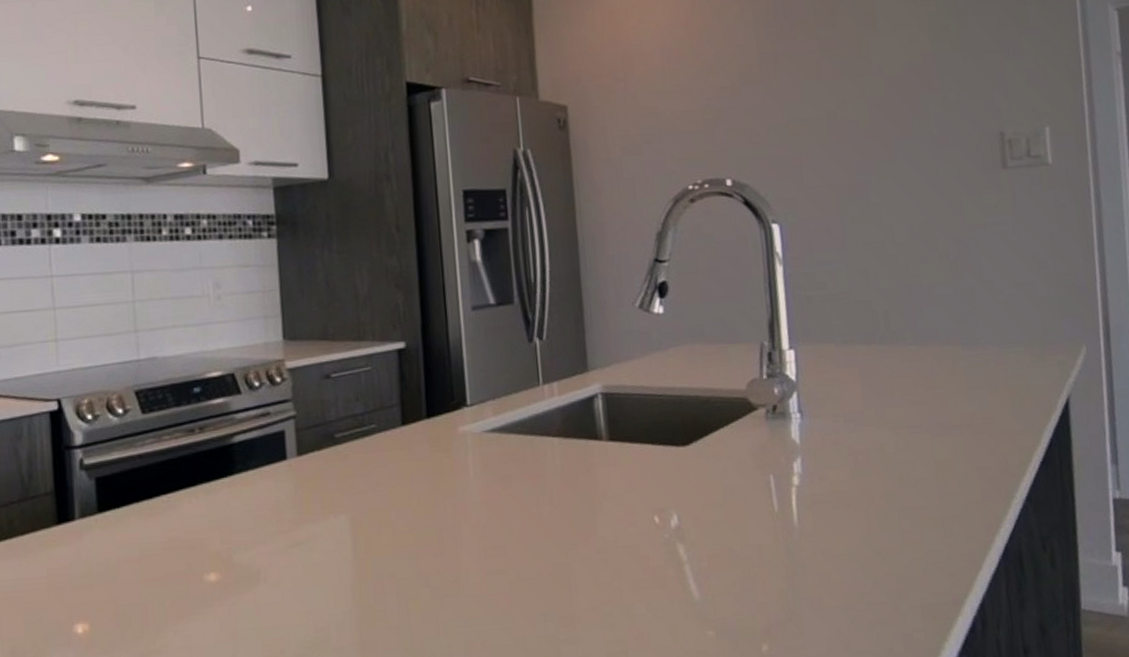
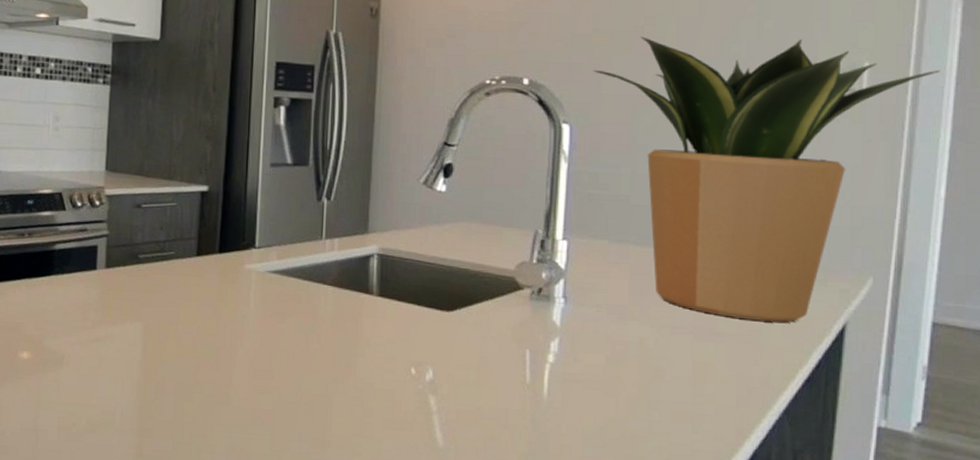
potted plant: none [794,109,1113,408] -> present [593,36,941,323]

